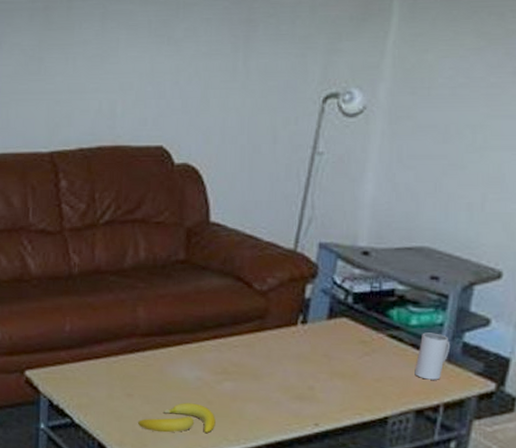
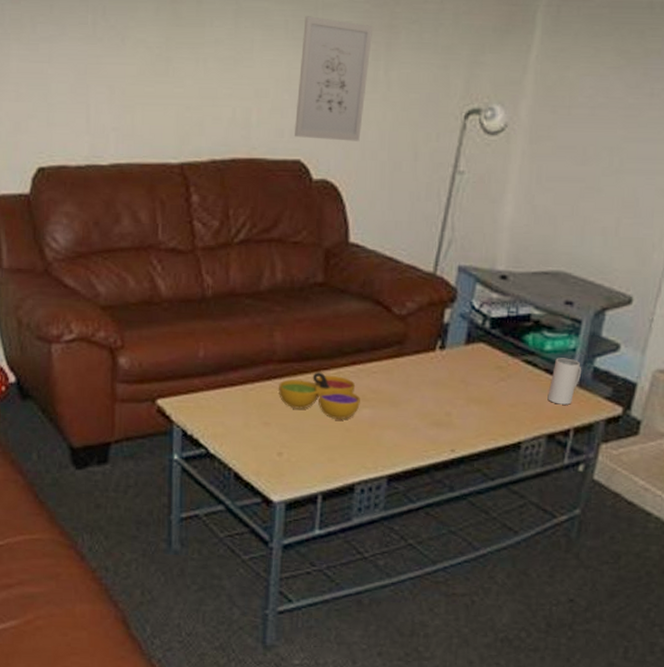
banana: present [137,403,216,433] -> none [274,431,354,462]
decorative bowl: none [141,344,222,392] -> present [279,371,360,419]
wall art: none [157,15,231,127] -> present [295,16,373,142]

